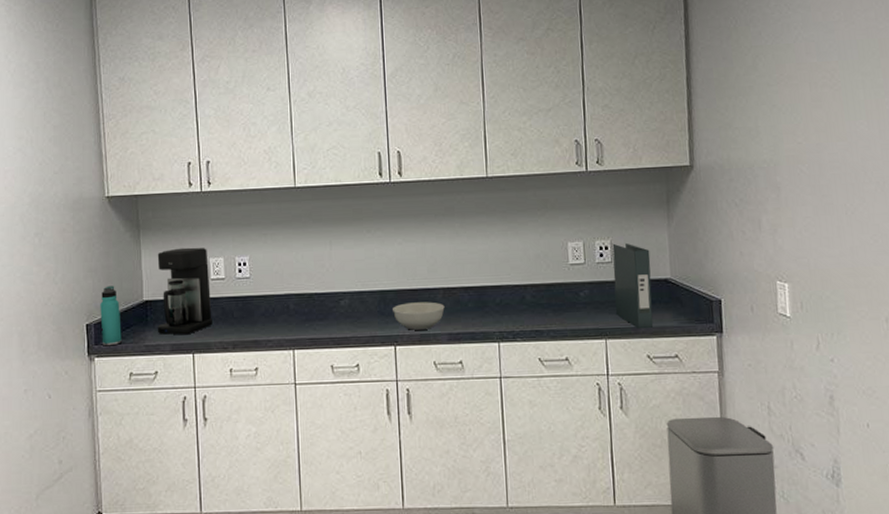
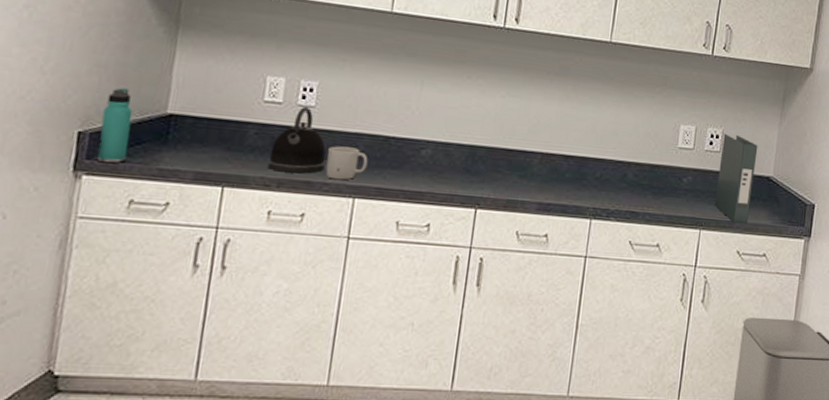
coffee maker: present [157,247,212,335] -> none [178,57,266,163]
kettle: none [223,278,267,336] -> present [267,106,327,174]
mug: none [266,307,299,336] -> present [325,146,368,181]
bowl: present [393,301,445,330] -> none [480,163,540,196]

